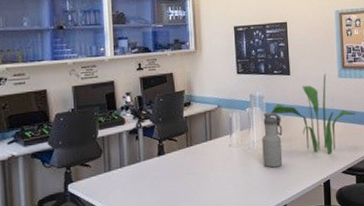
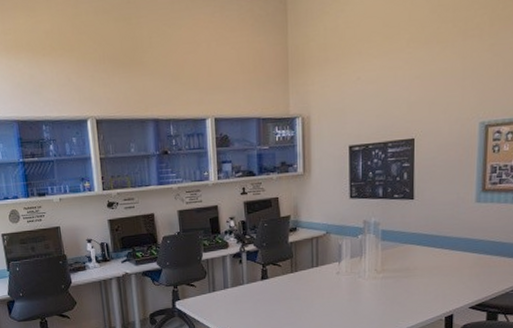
water bottle: present [262,112,283,168] -> none [375,239,400,298]
plant: present [271,74,356,155] -> none [387,198,494,288]

